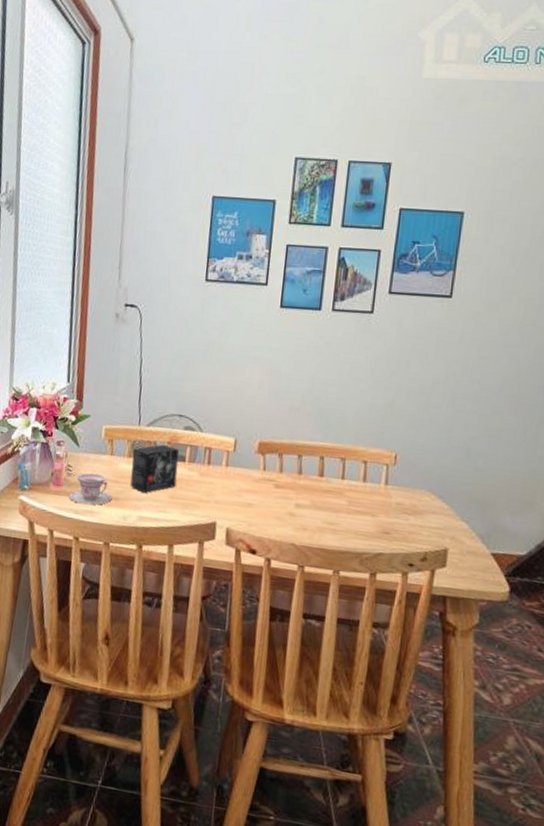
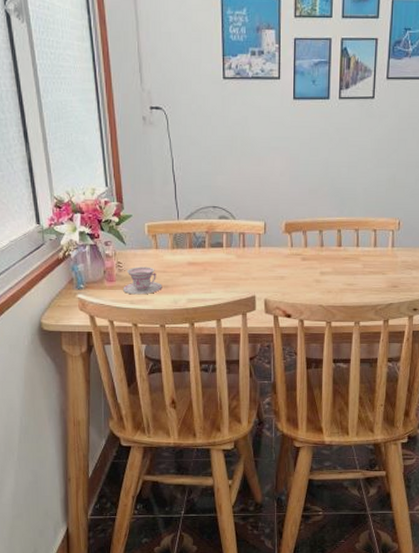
small box: present [130,444,179,493] -> none [175,234,217,278]

